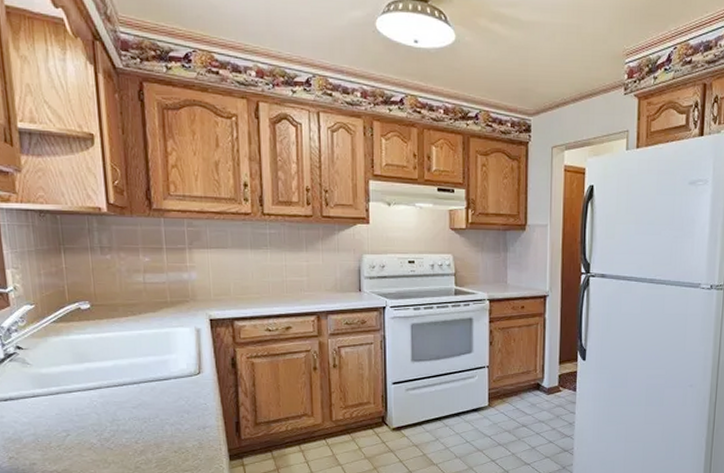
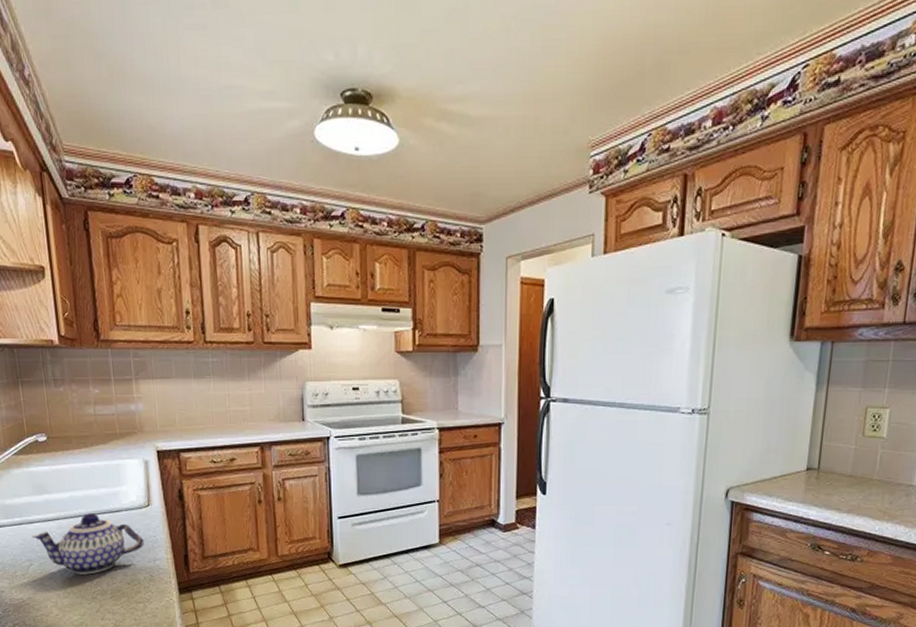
teapot: none [69,382,194,444] -> present [31,513,144,575]

